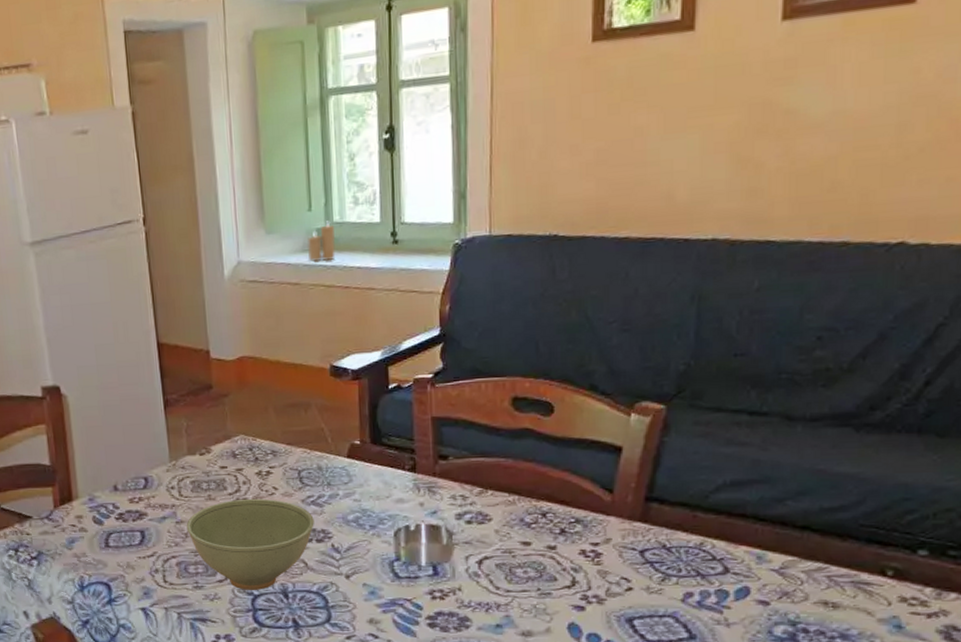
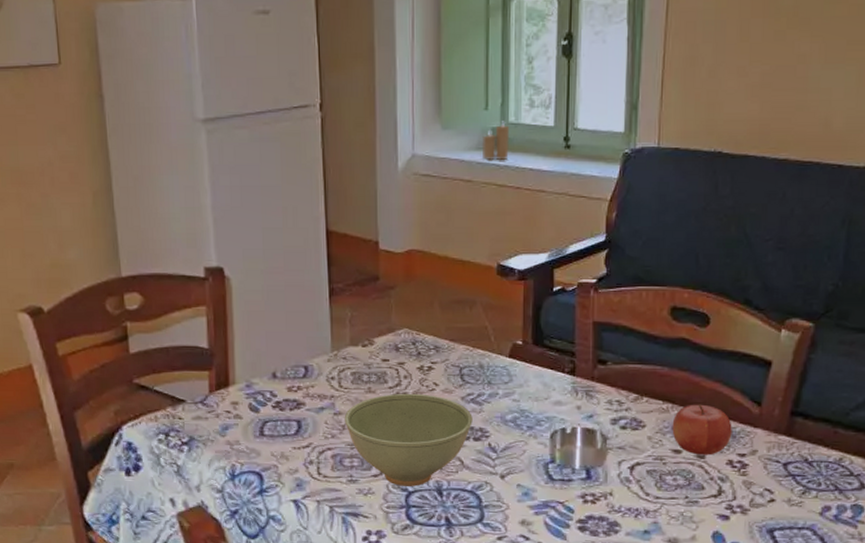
fruit: none [519,494,584,546] -> present [672,404,732,455]

